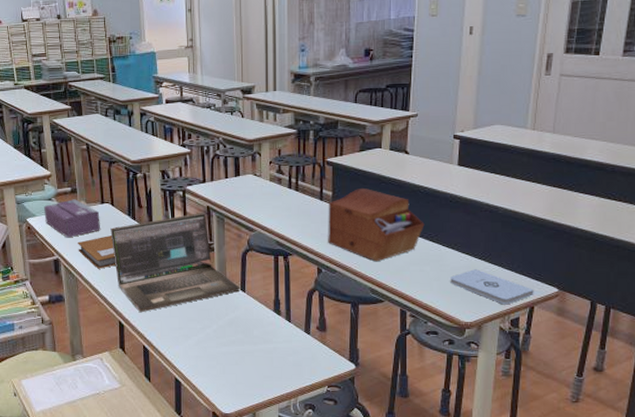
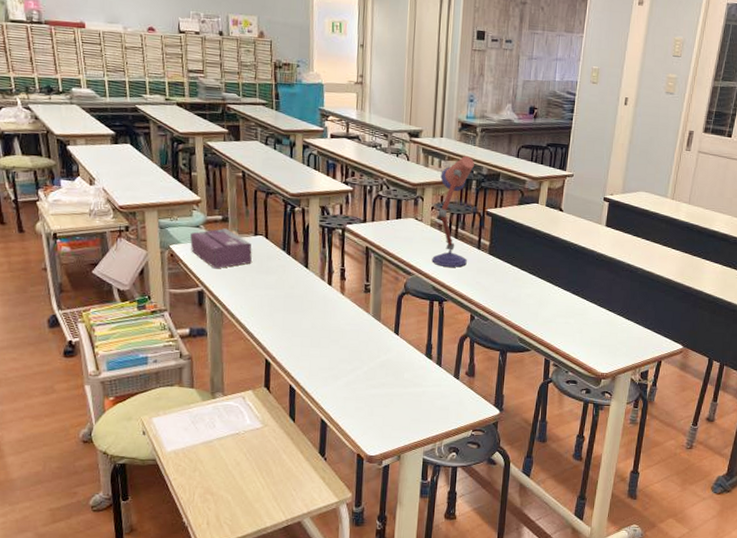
notebook: present [78,236,116,269] -> none [225,269,267,304]
laptop: present [110,213,239,313] -> none [262,252,393,351]
desk lamp: none [273,107,310,220] -> present [432,156,474,267]
sewing box: present [328,187,425,262] -> none [482,240,572,312]
notepad: present [449,269,534,305] -> none [590,324,663,359]

